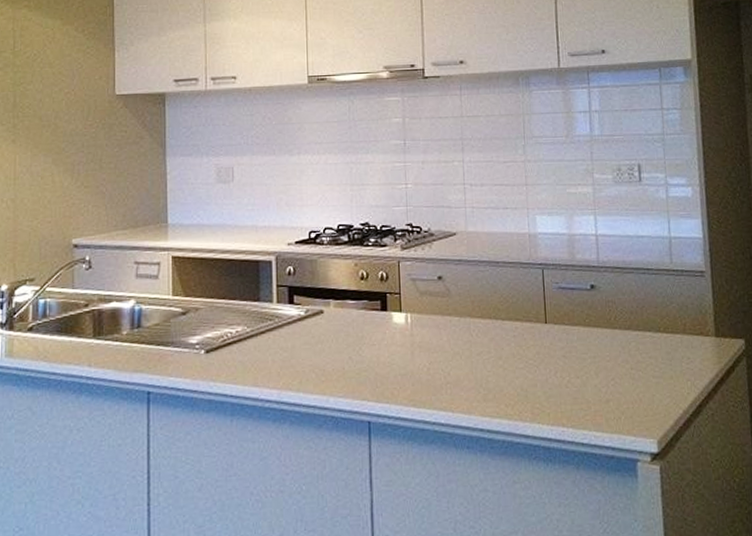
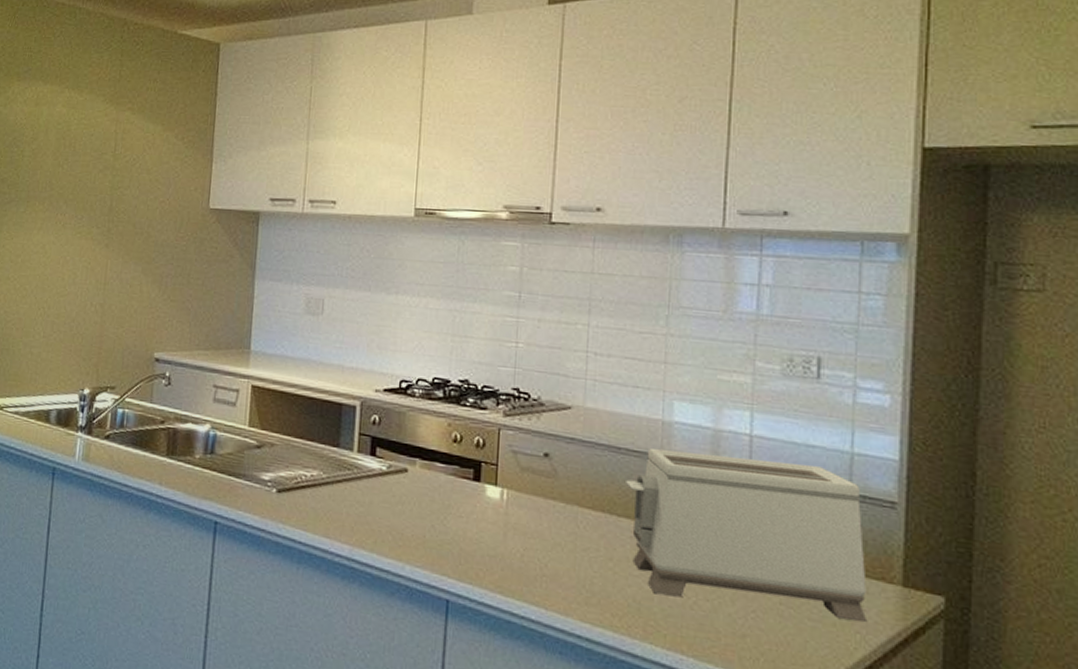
toaster: none [506,251,694,381] -> present [626,447,868,623]

